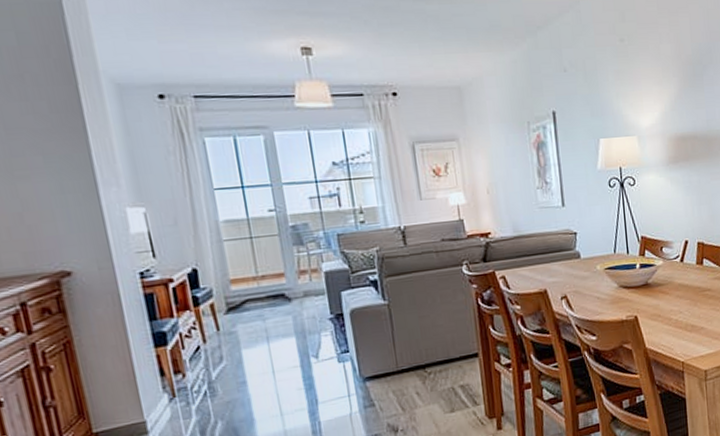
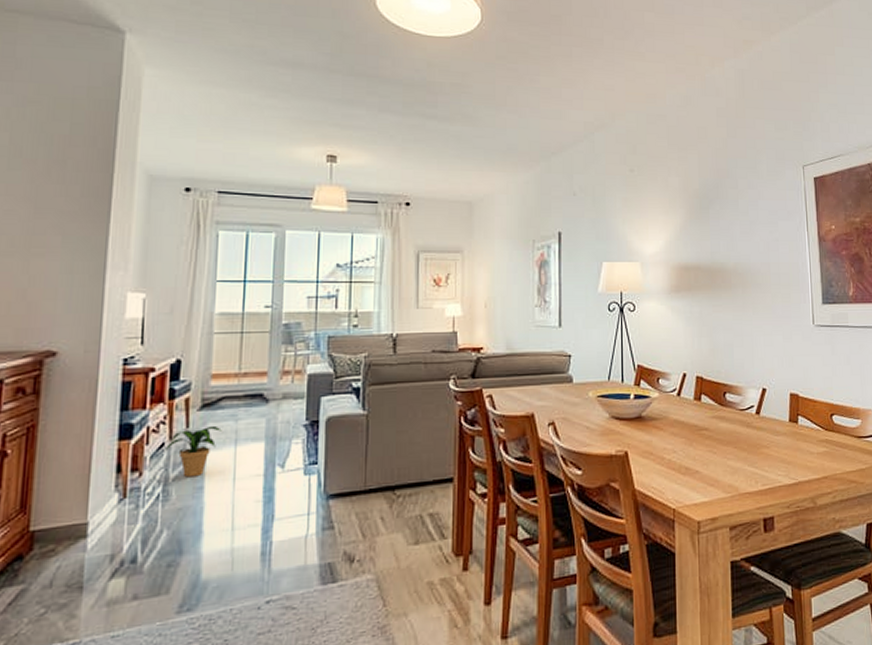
potted plant: none [201,326,252,375] -> present [164,425,222,478]

